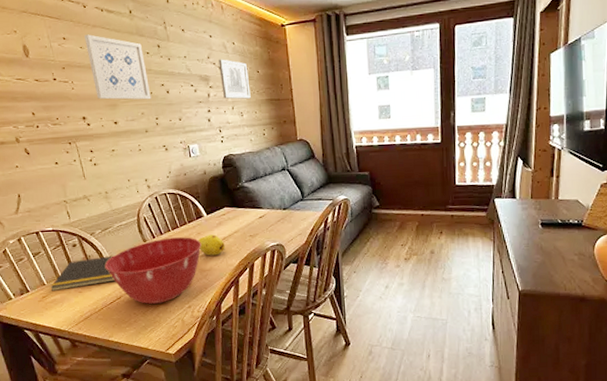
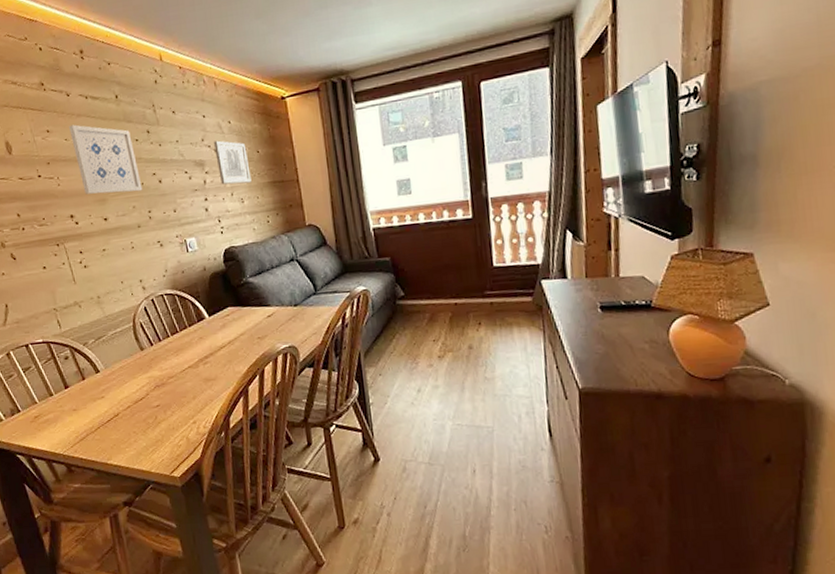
notepad: present [49,256,115,292] -> none [41,367,111,411]
mixing bowl: present [104,237,201,304] -> none [100,342,205,421]
fruit: present [199,234,225,256] -> none [201,338,231,363]

